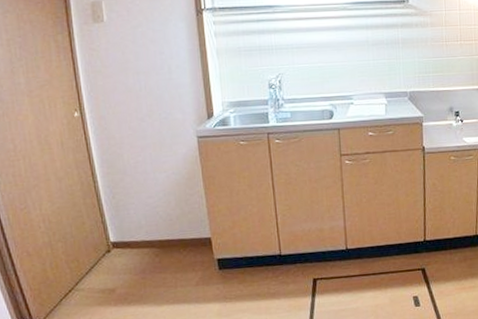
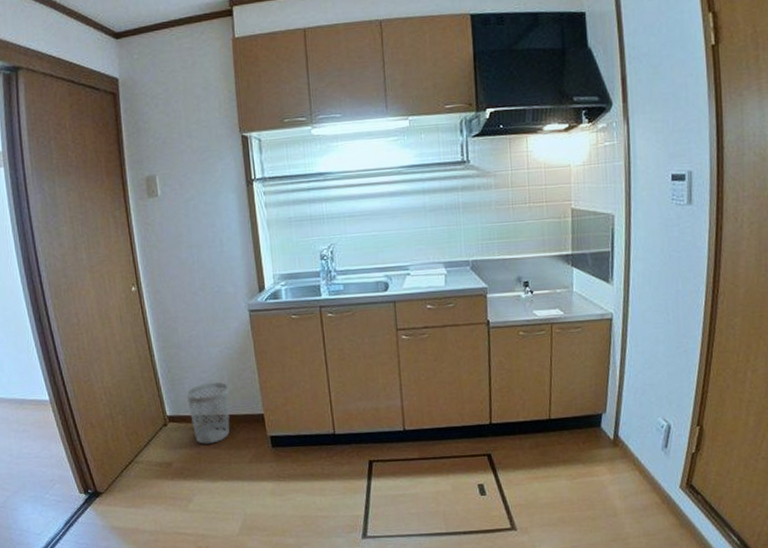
wastebasket: none [131,207,177,269] -> present [186,381,230,444]

